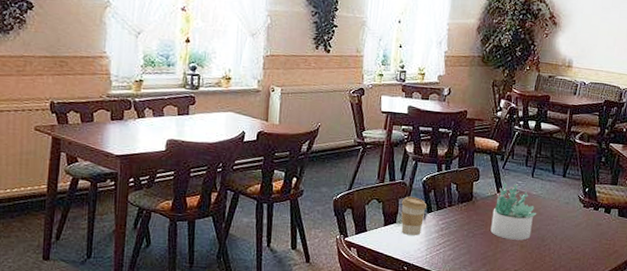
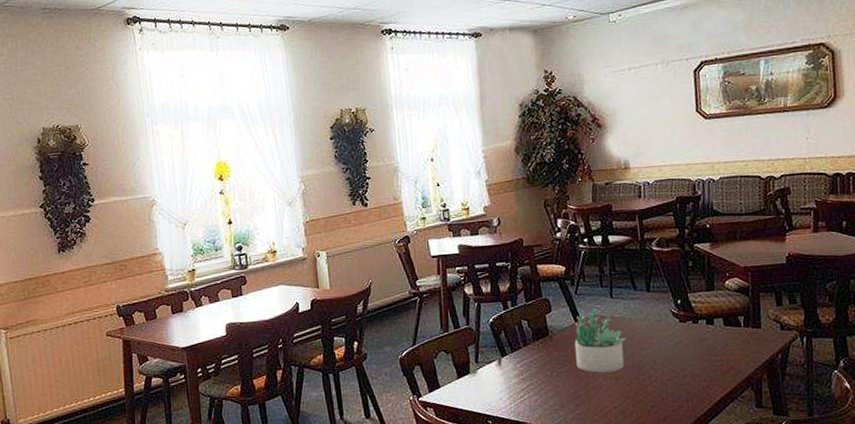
coffee cup: present [401,196,427,236] -> none [471,341,501,385]

